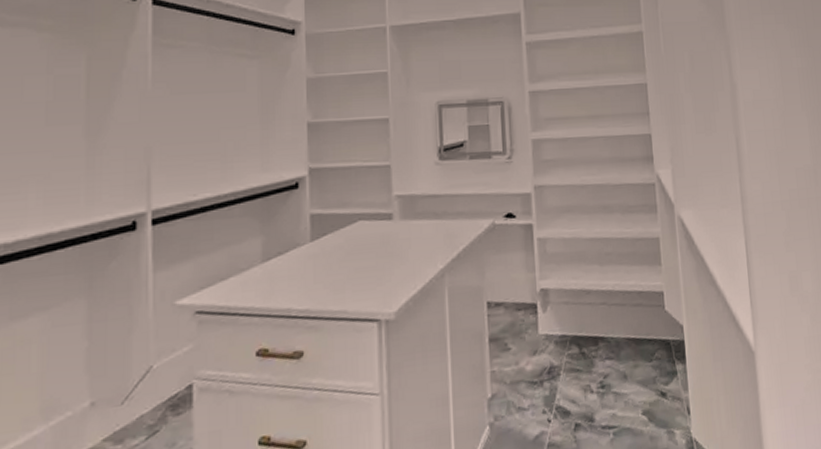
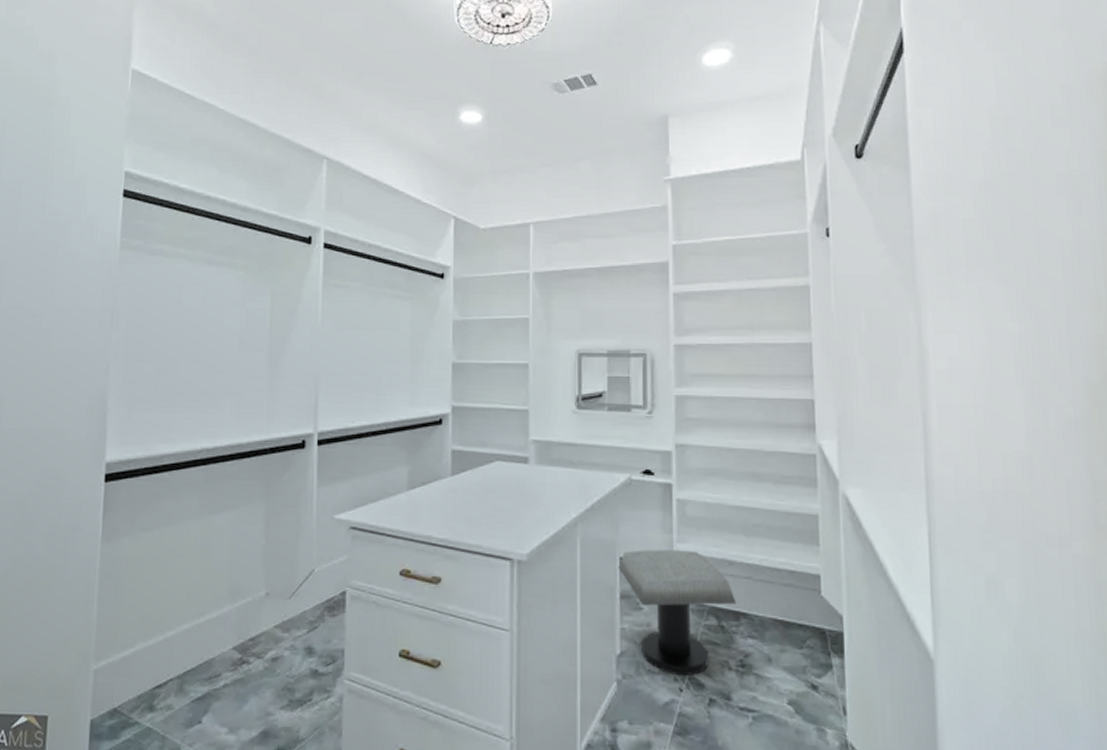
stool: none [486,285,595,408] -> present [618,549,737,675]

